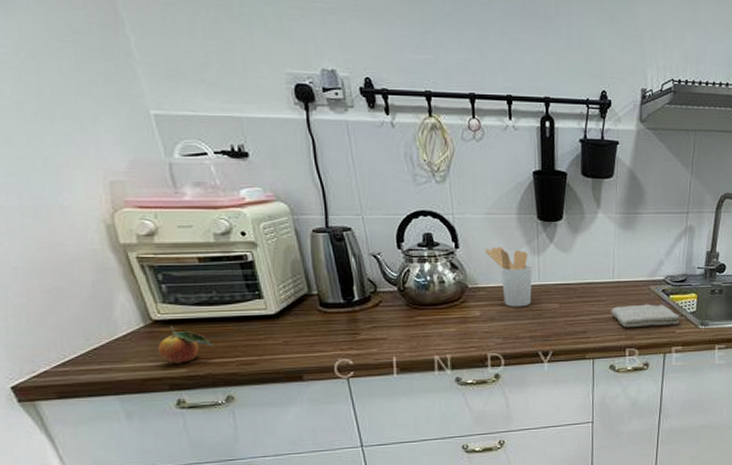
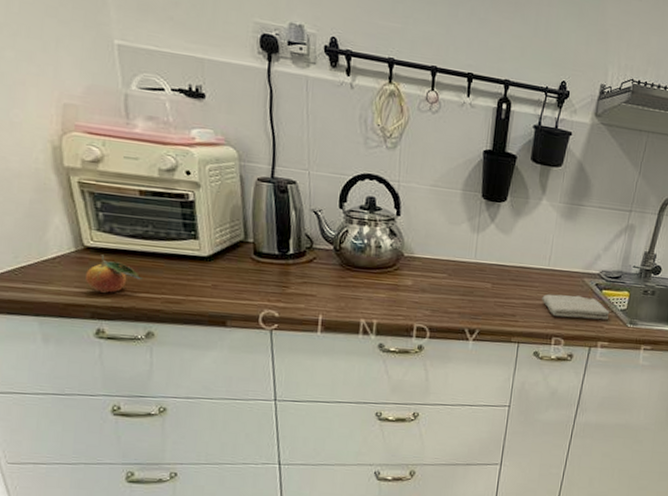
utensil holder: present [484,247,533,307] -> none [425,219,471,282]

